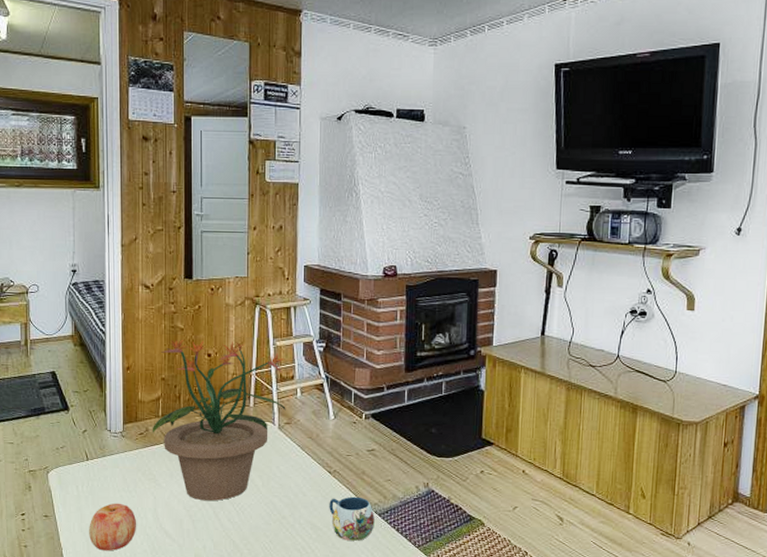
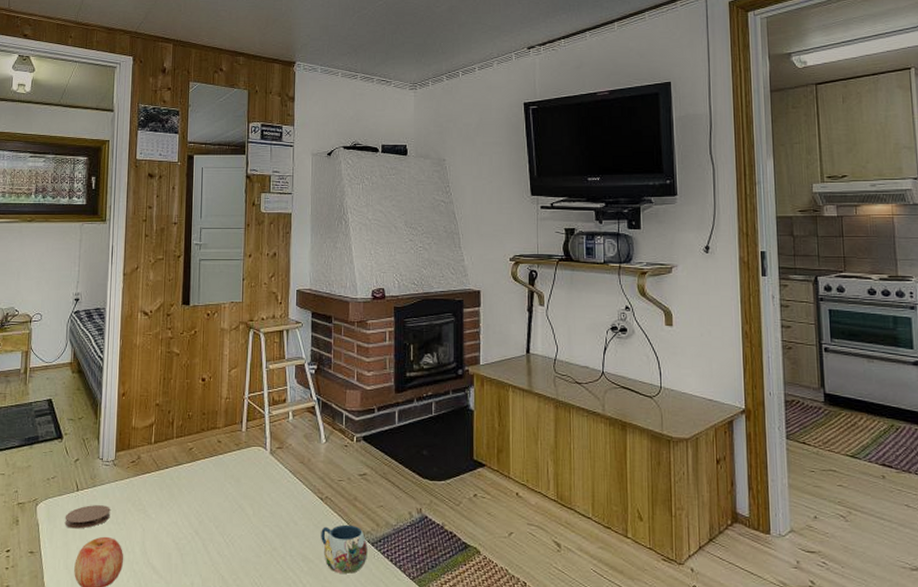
coaster: none [76,474,121,496] -> present [64,505,110,529]
potted plant: present [152,340,286,501] -> none [144,365,278,533]

